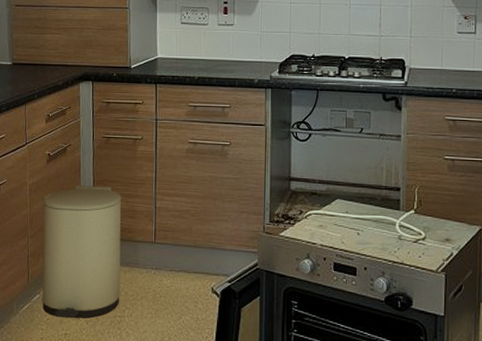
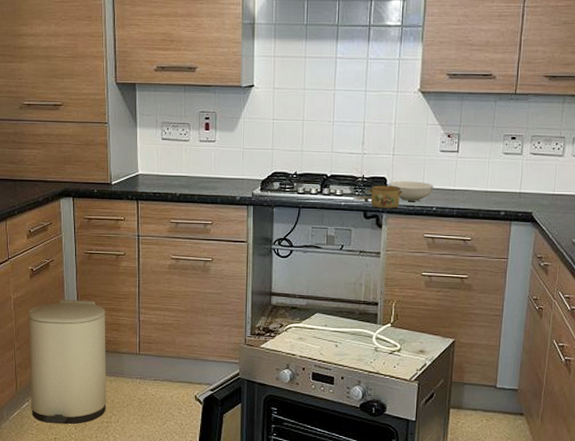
cooking pot: none [371,67,421,91] -> present [353,185,403,209]
bowl: none [407,62,453,83] -> present [389,181,434,201]

